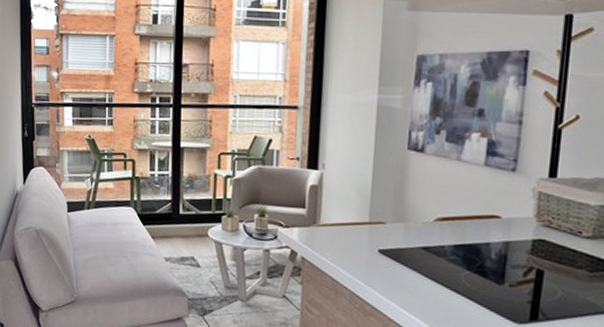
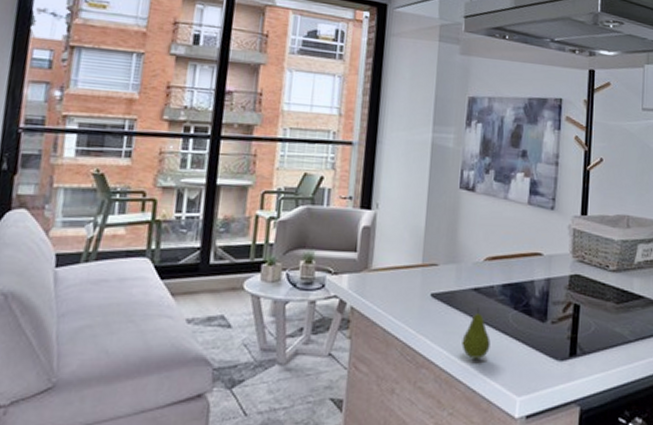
fruit: none [410,265,441,314] -> present [461,307,491,359]

